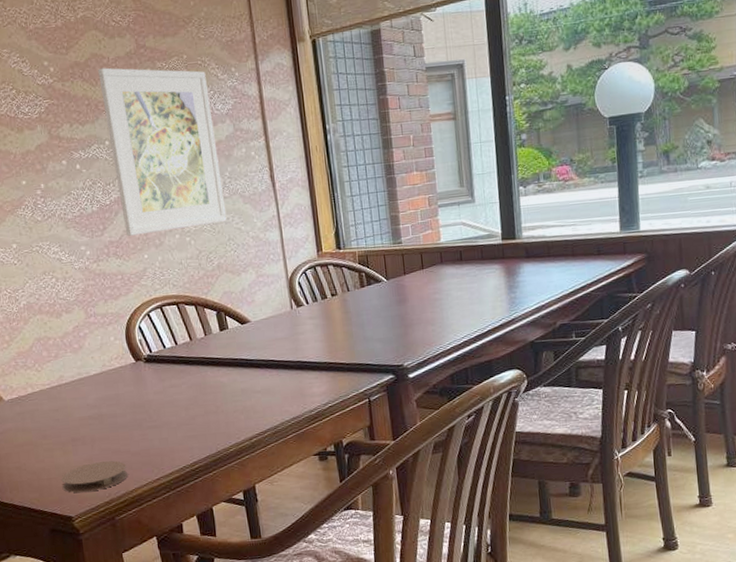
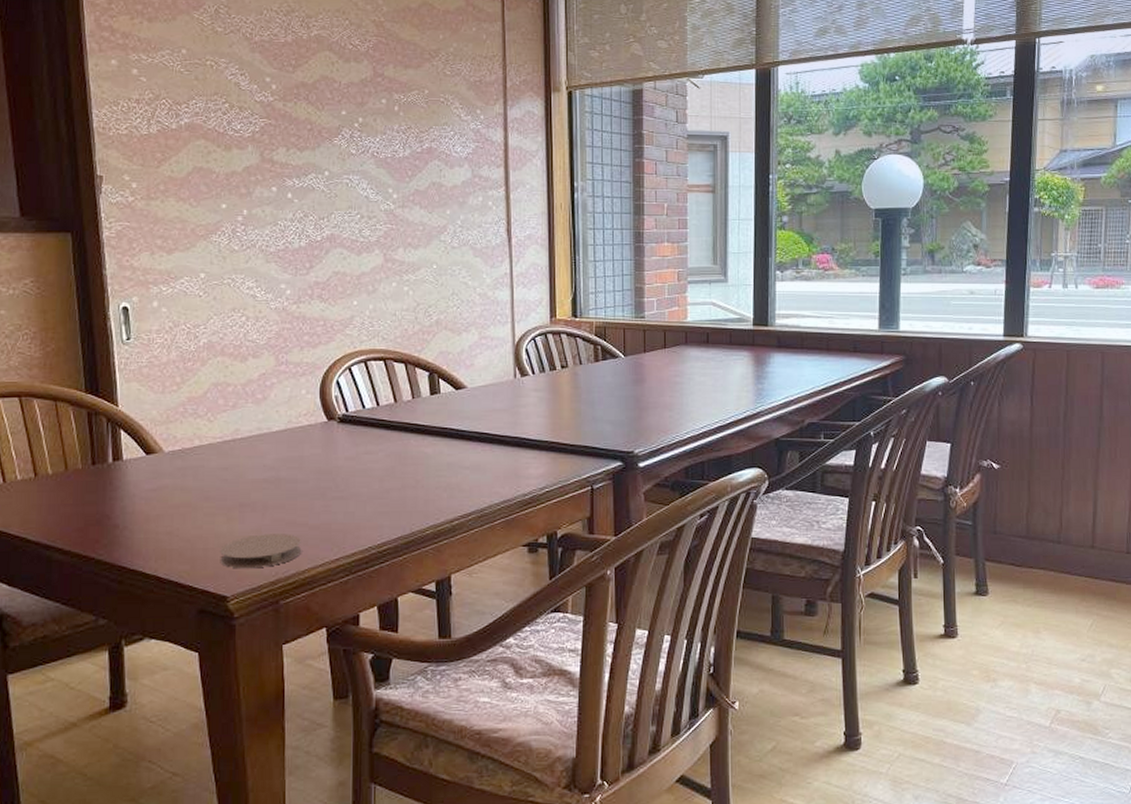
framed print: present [98,67,227,236] -> none [326,92,453,278]

